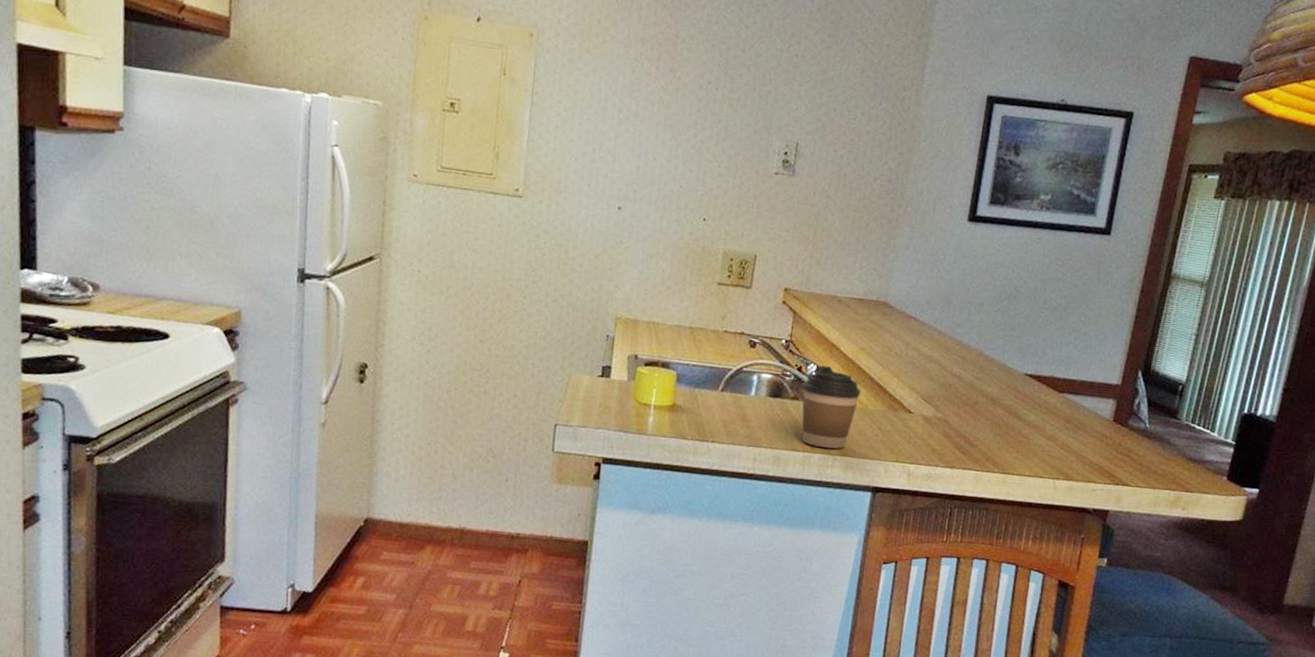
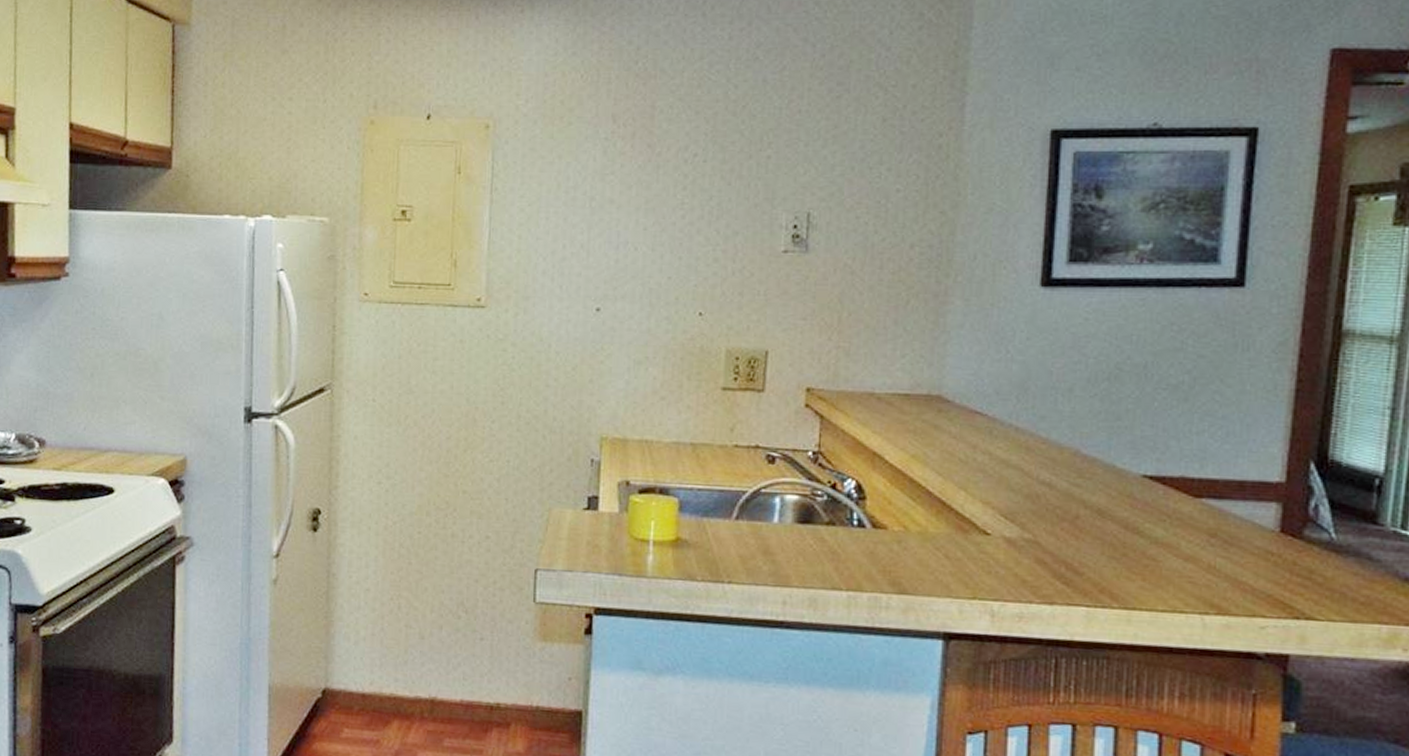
coffee cup: present [802,365,861,449] -> none [839,480,917,585]

